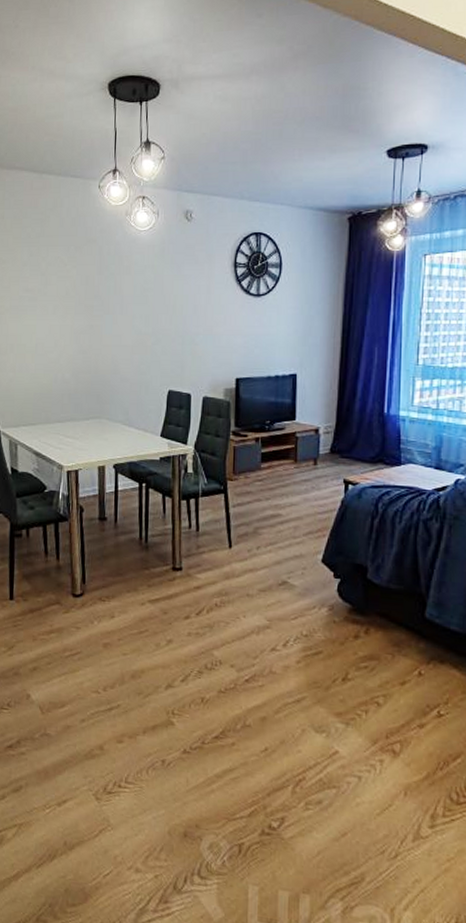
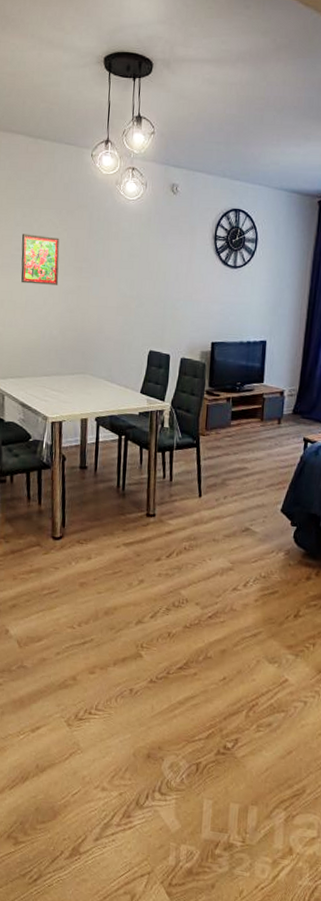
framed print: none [29,274,70,326] -> present [21,234,60,285]

